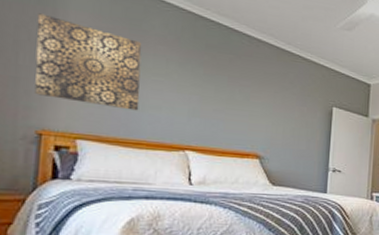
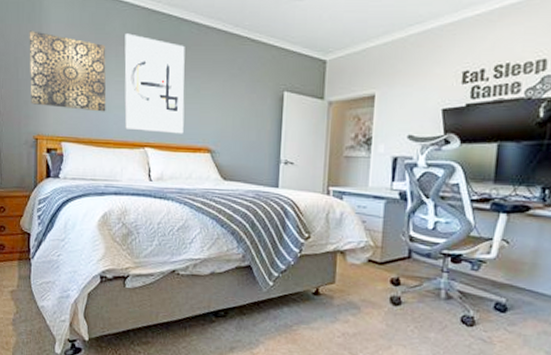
wall art: none [161,34,235,139] -> present [124,33,185,134]

